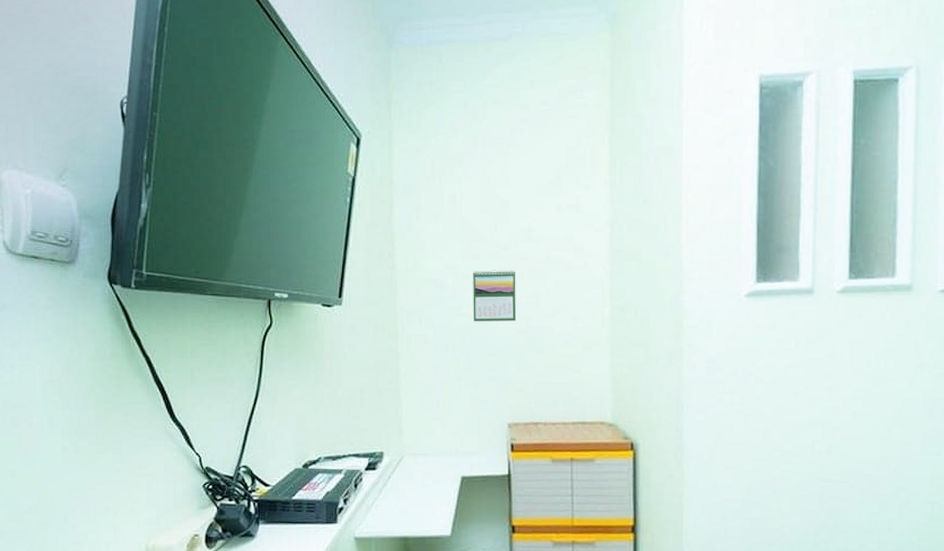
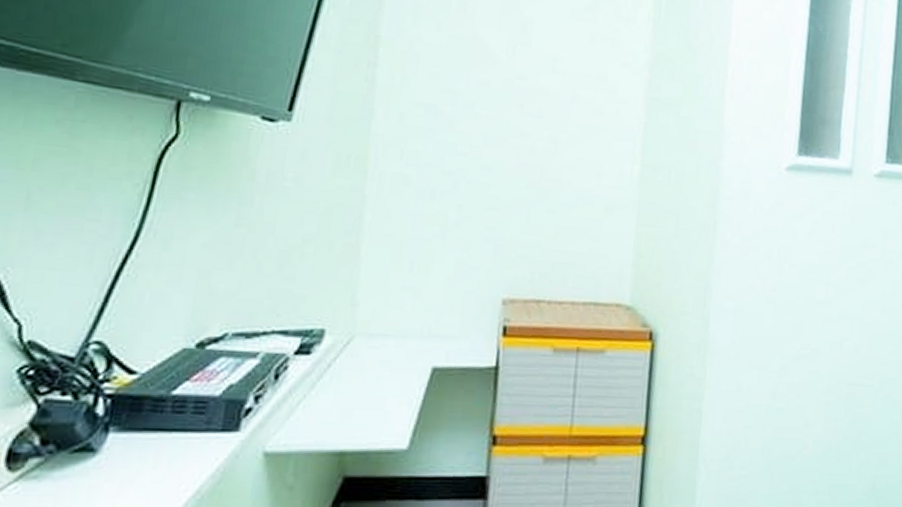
calendar: present [473,270,516,322] -> none [473,100,533,170]

